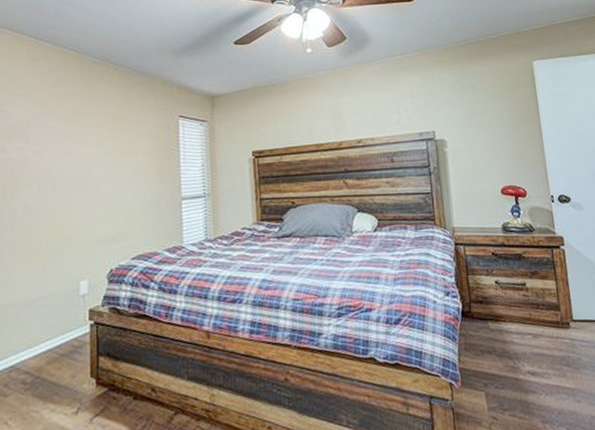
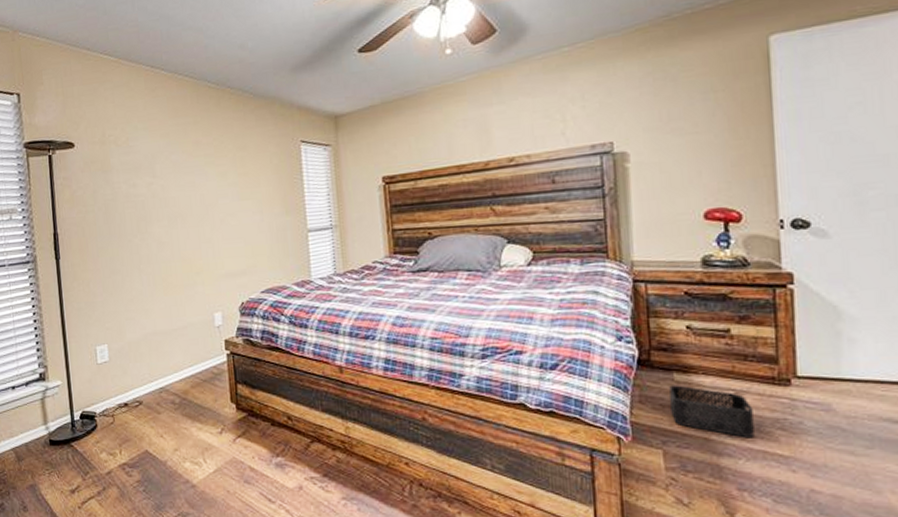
storage bin: none [486,332,549,376] -> present [669,385,755,438]

